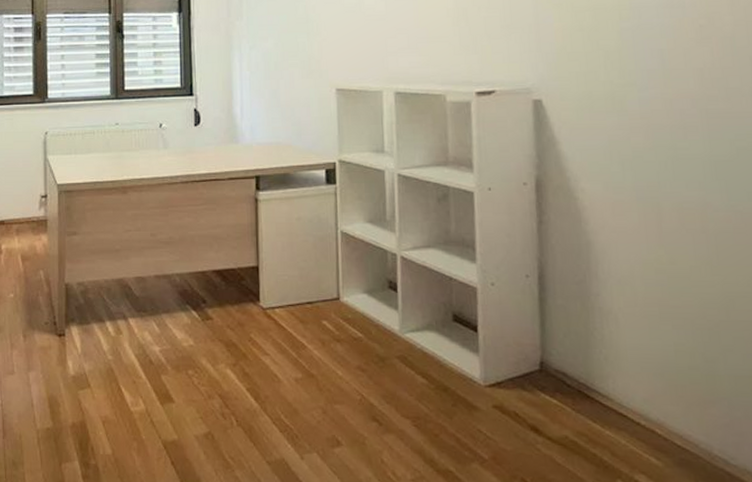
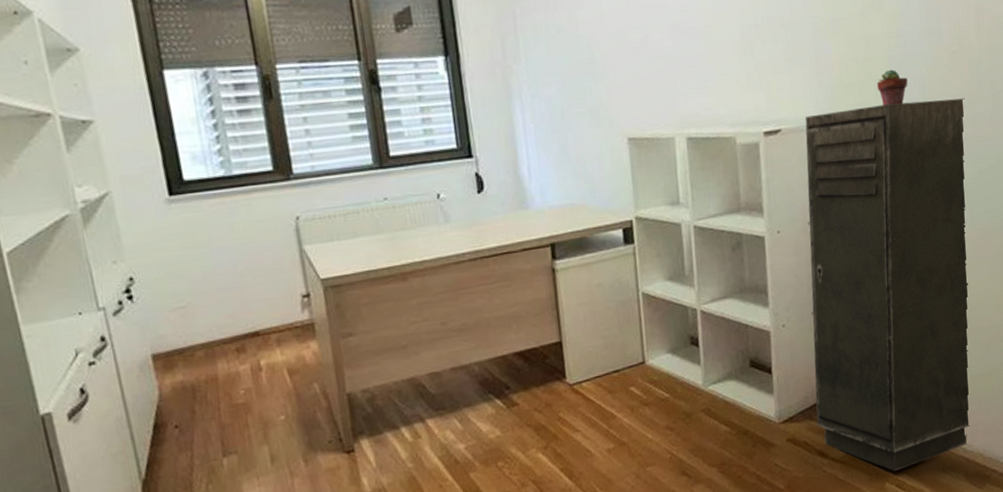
storage cabinet: none [522,72,734,468] -> present [805,98,971,471]
potted succulent: none [606,40,644,75] -> present [876,69,908,106]

